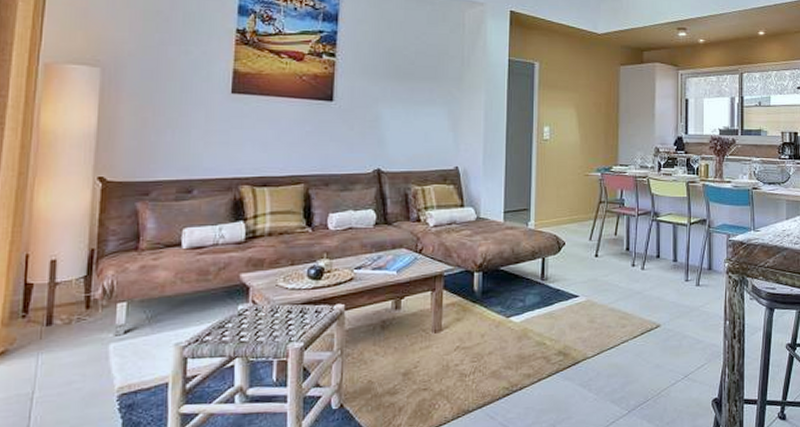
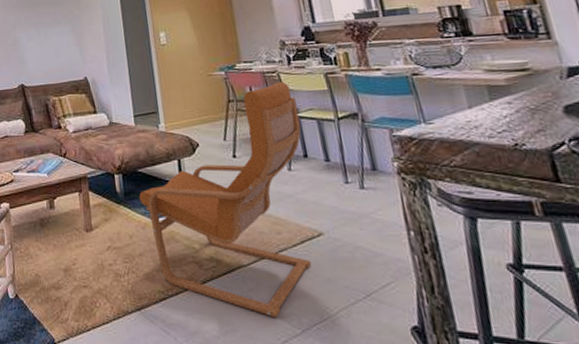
armchair: none [498,186,659,403] -> present [139,81,312,318]

